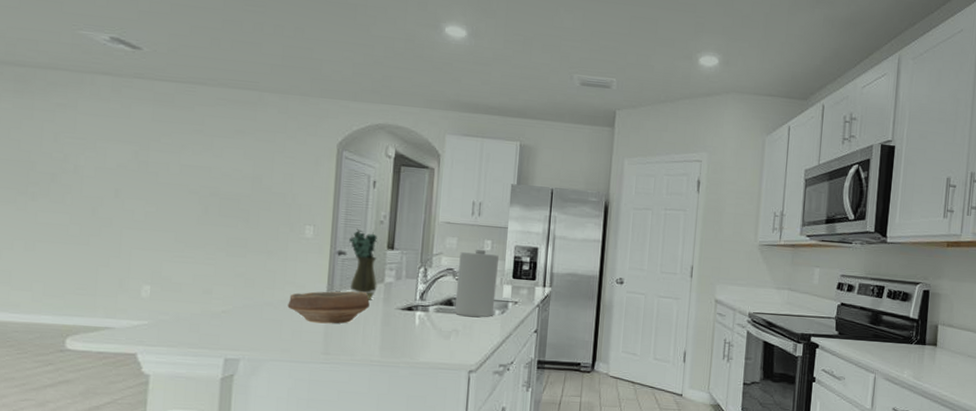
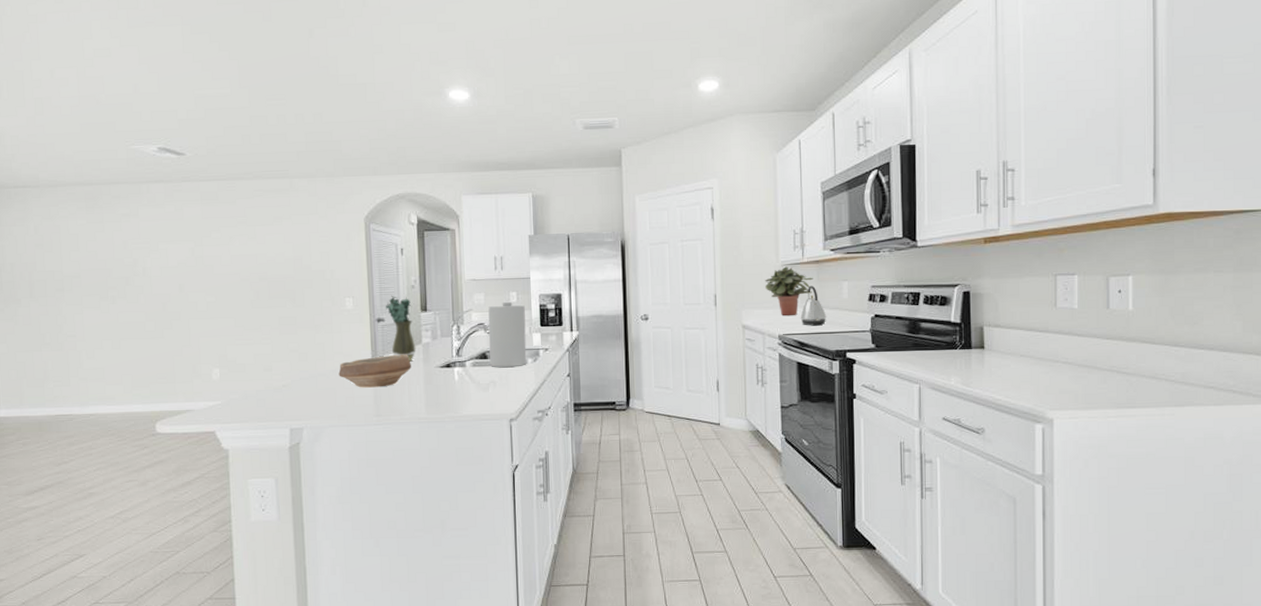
potted plant: none [741,246,788,295] -> present [765,266,813,315]
kettle: none [771,268,797,308] -> present [800,285,827,326]

